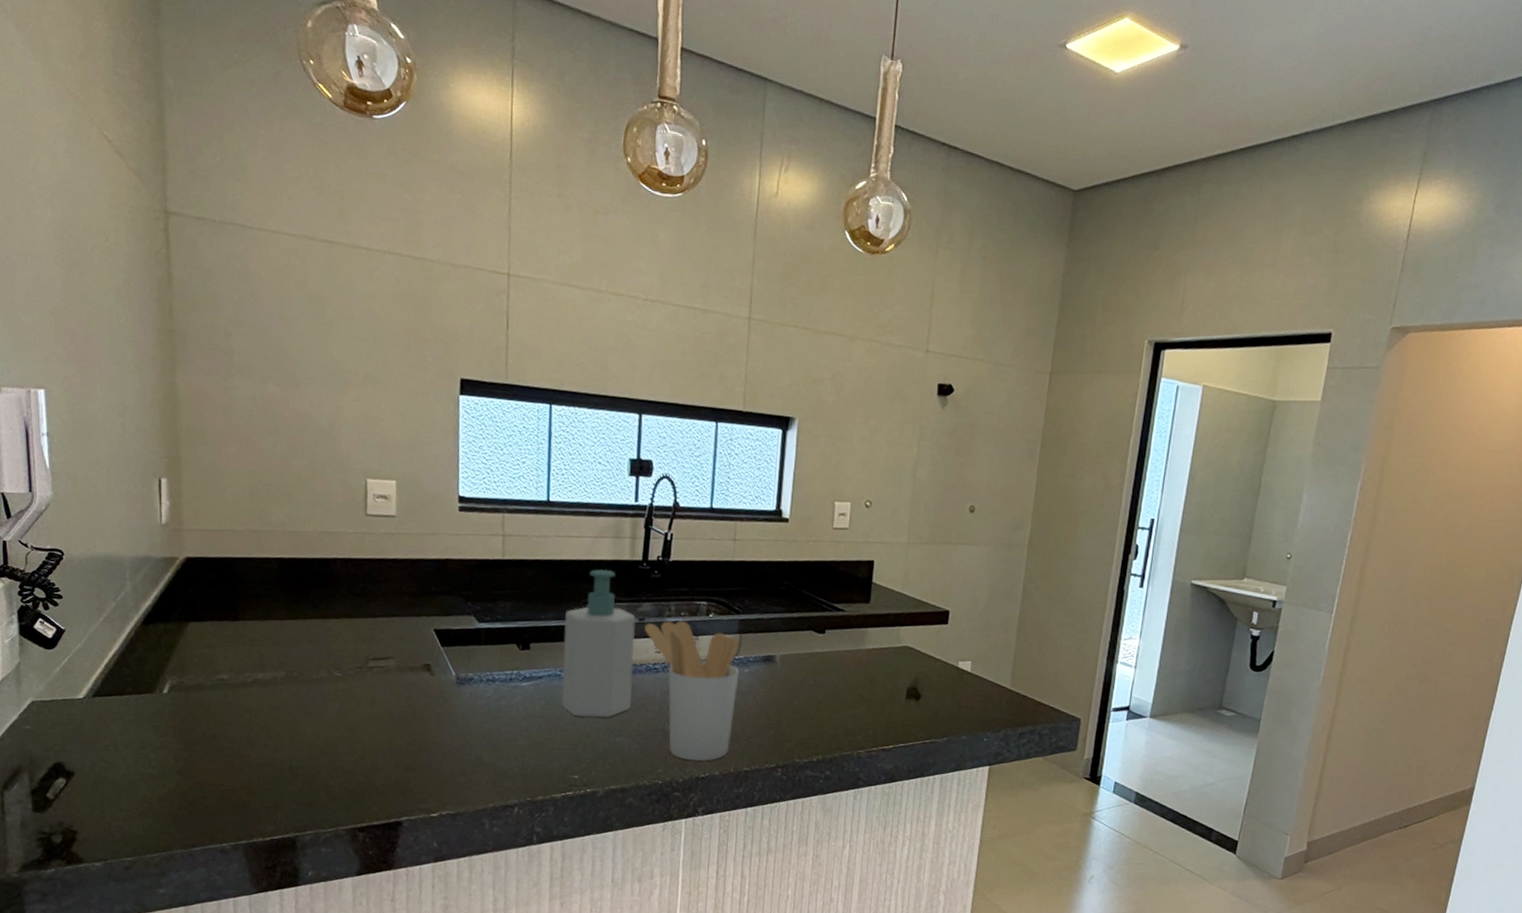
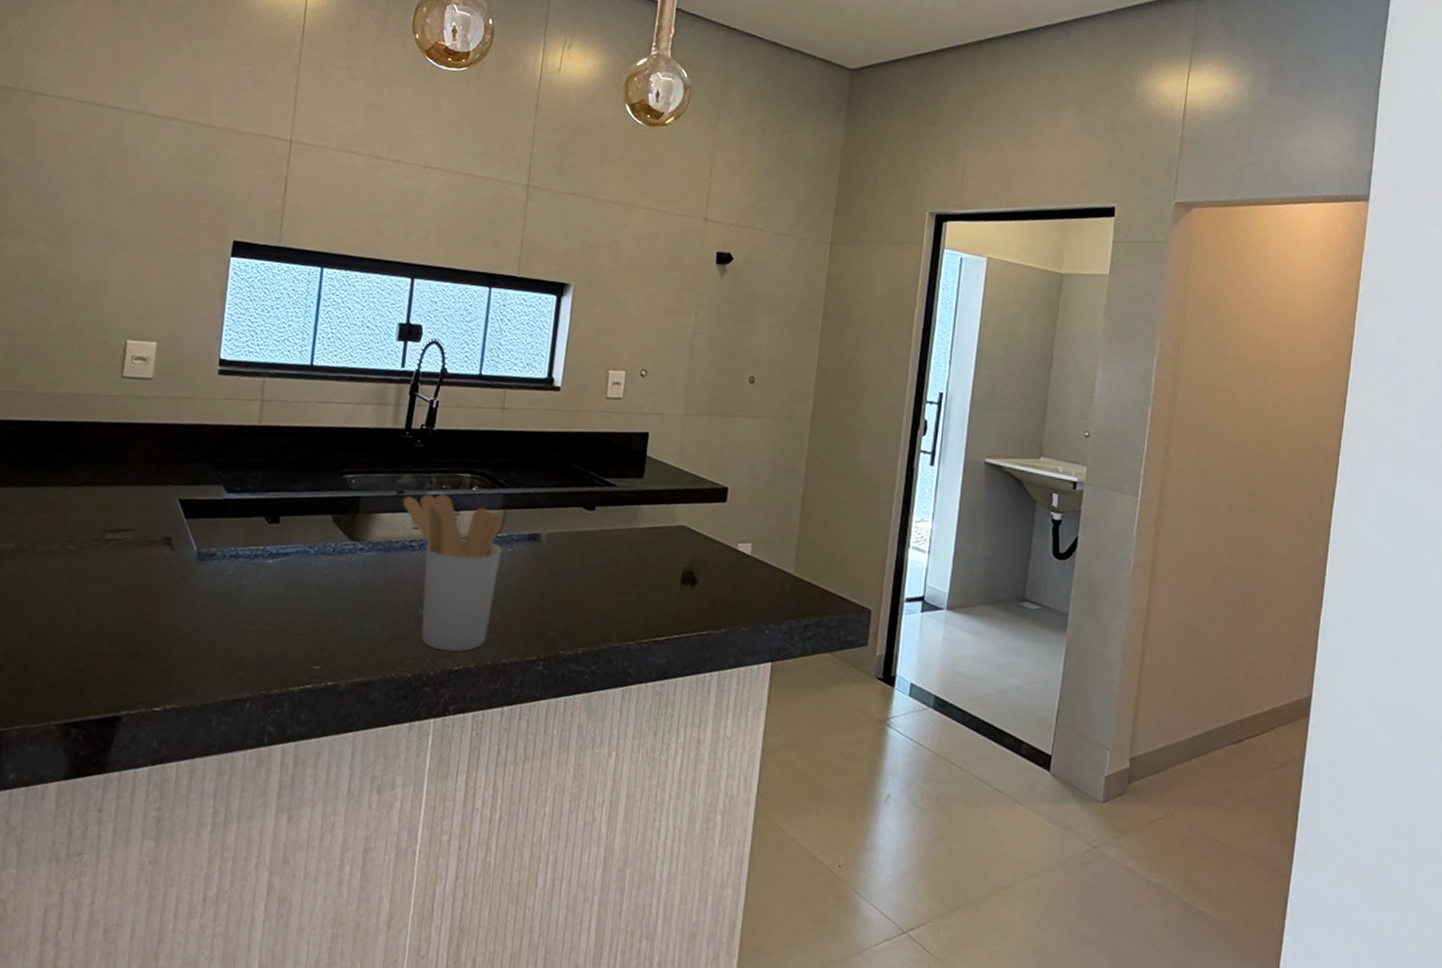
soap bottle: present [562,569,636,718] -> none [308,437,394,600]

